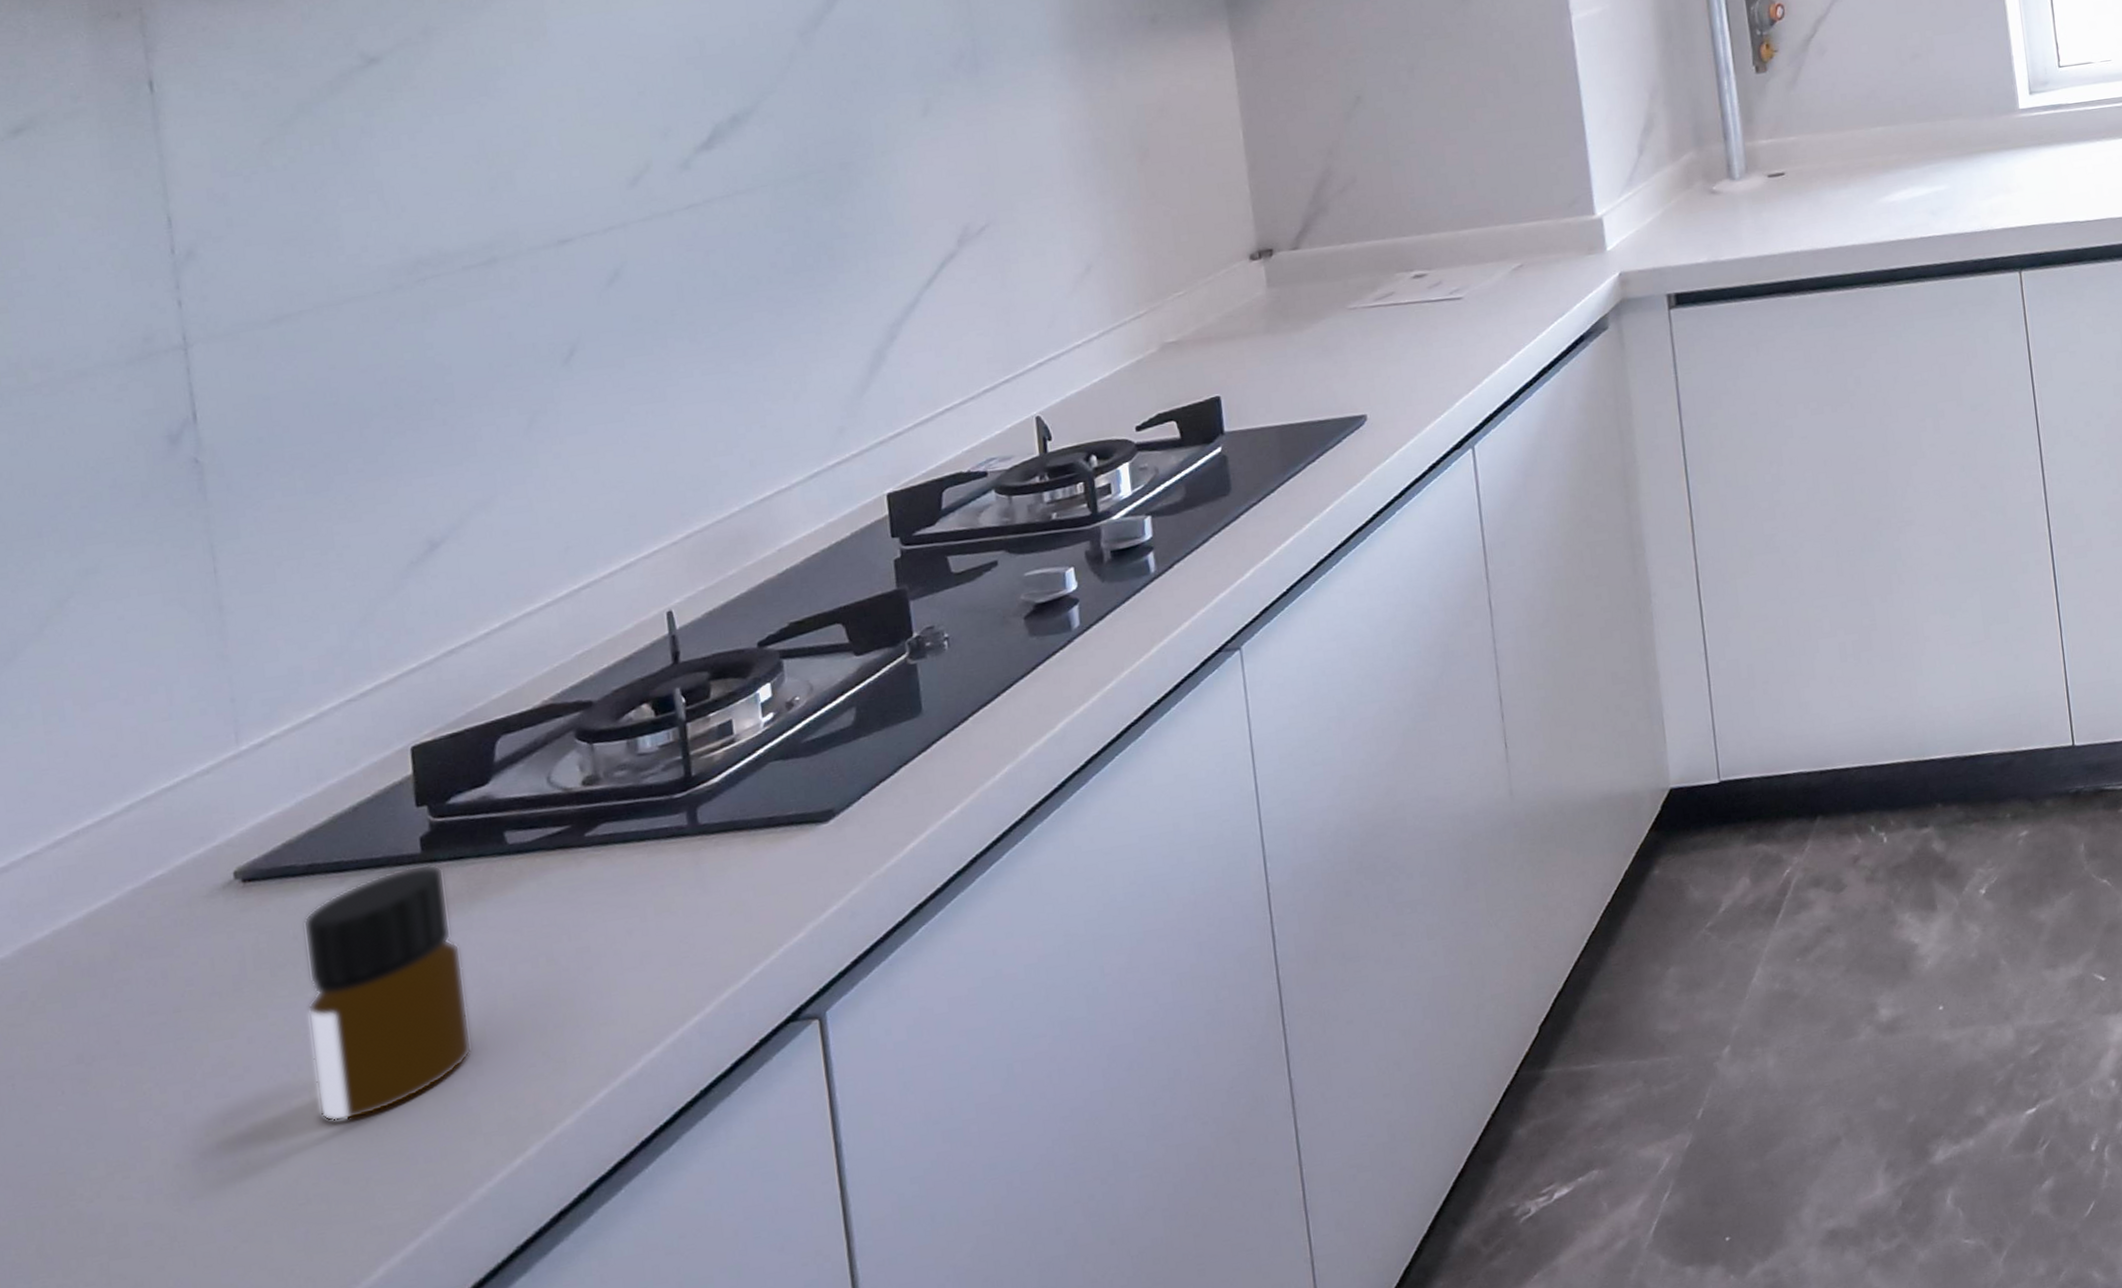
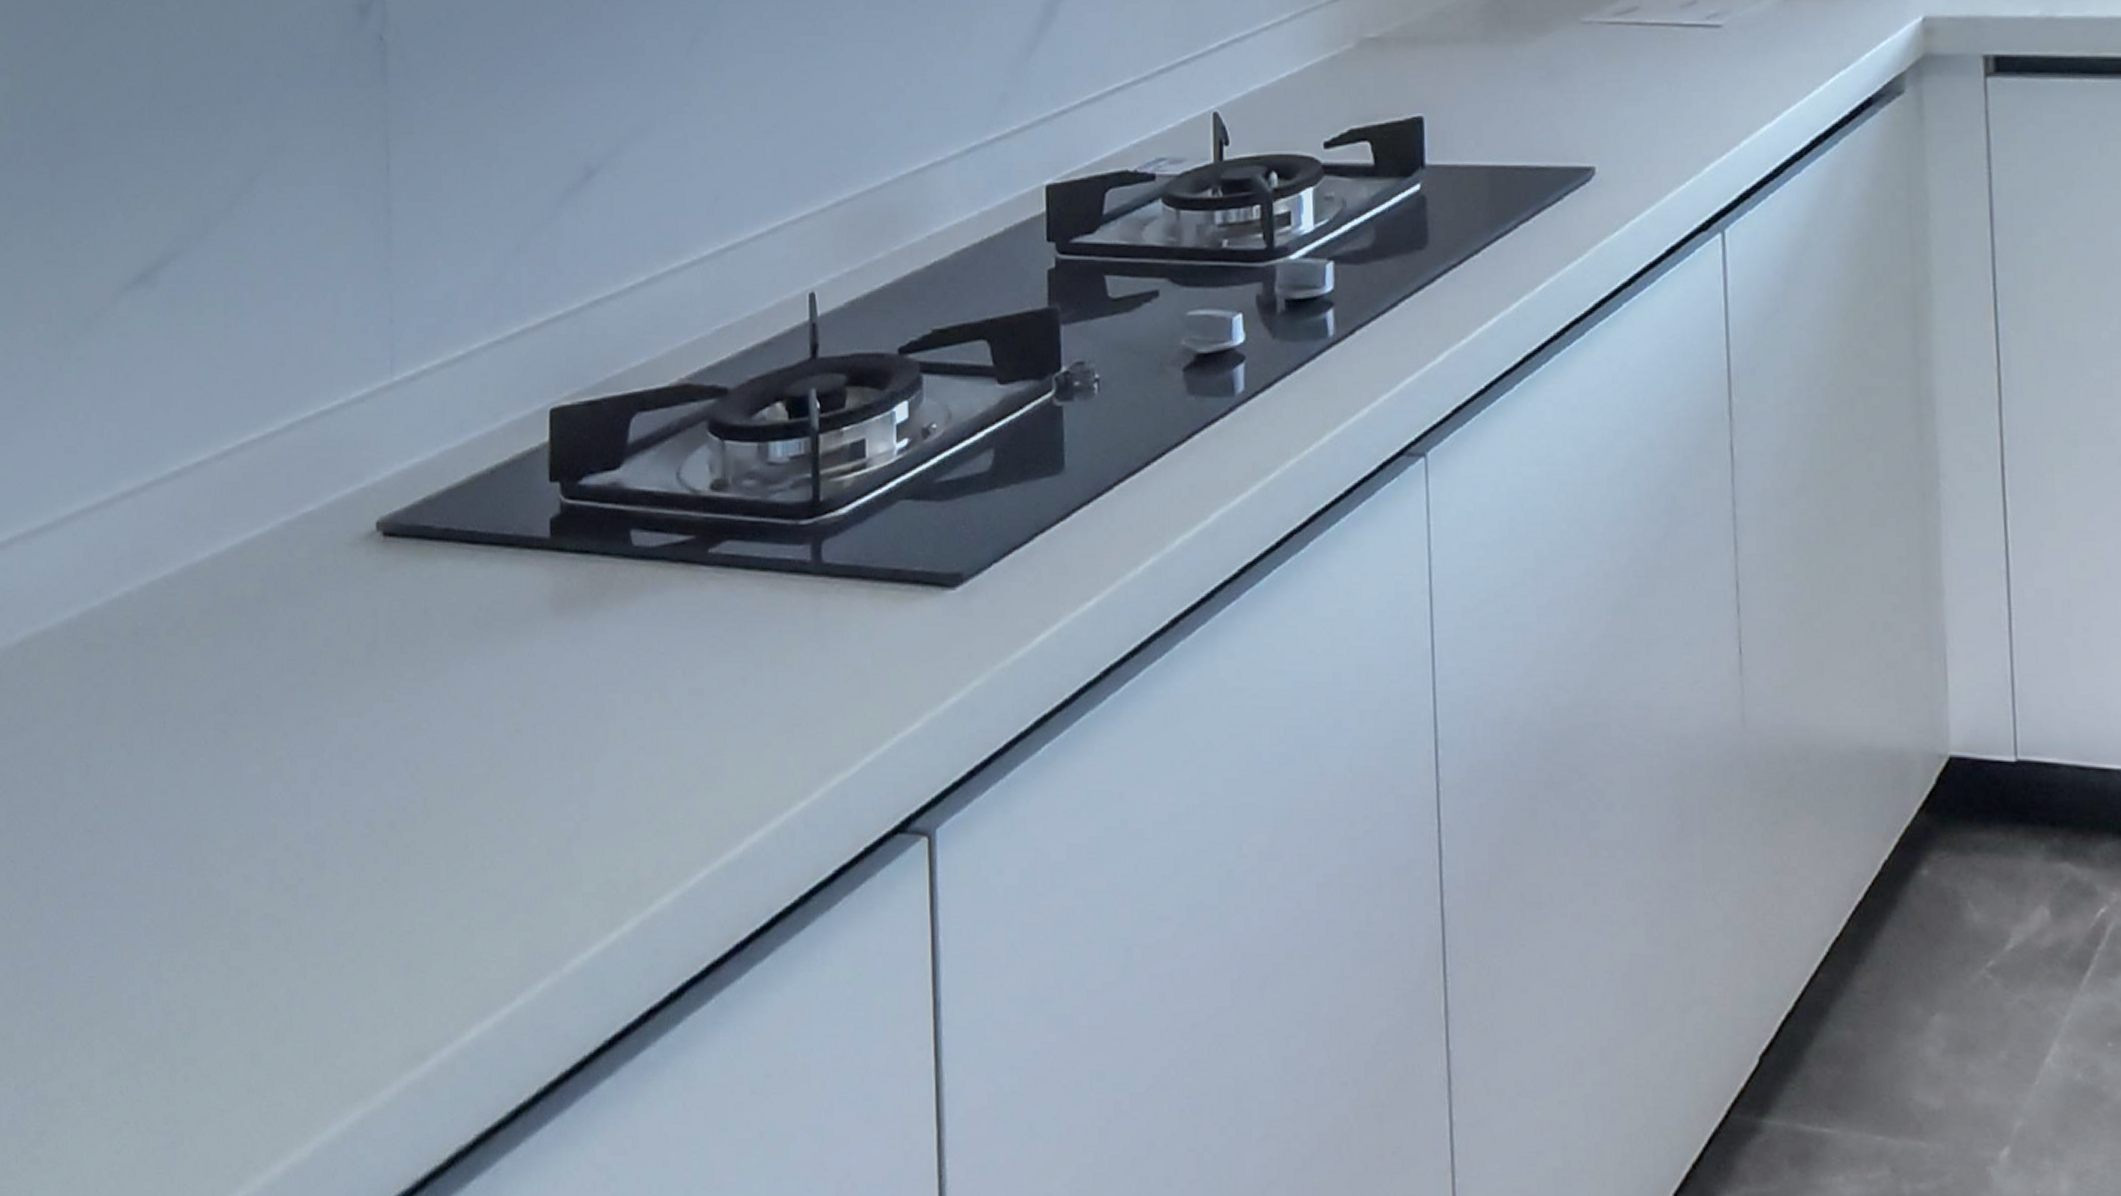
bottle: present [303,864,473,1122] -> none [430,552,580,842]

